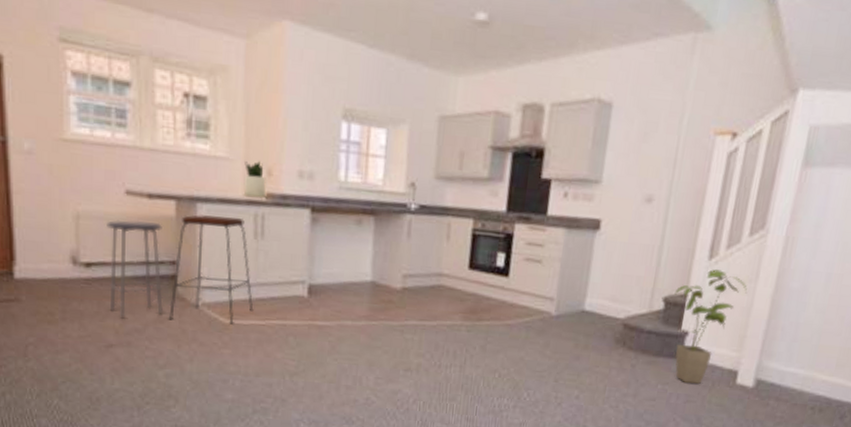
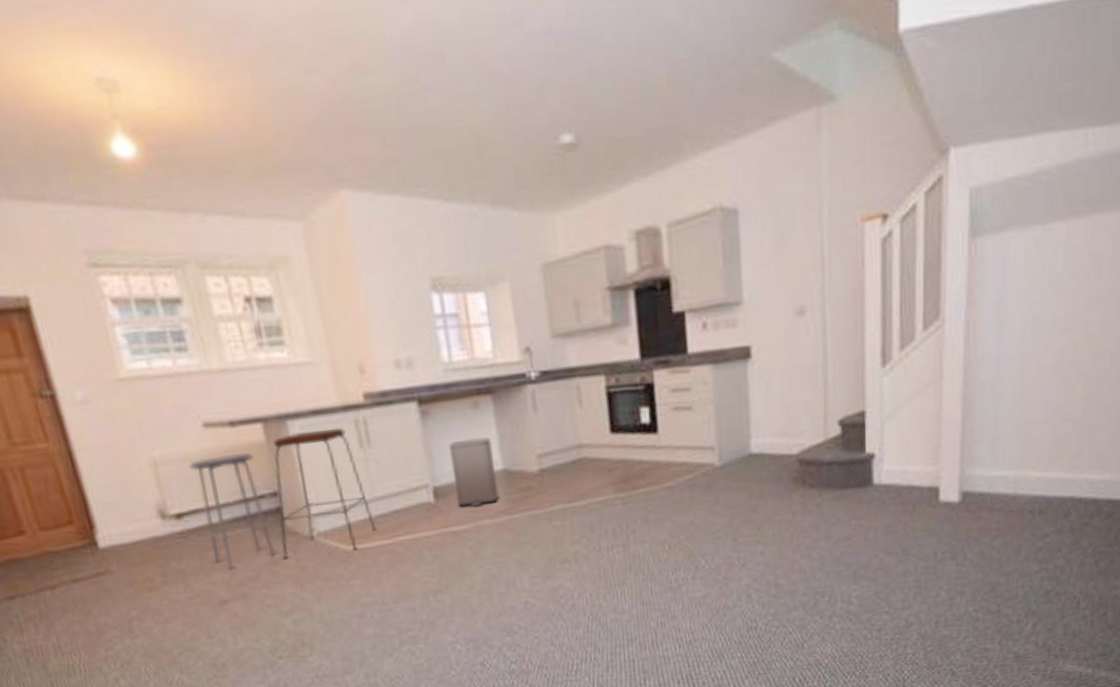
planter: present [242,160,268,199] -> none [331,357,366,403]
pedal bin: none [327,248,367,309] -> present [448,437,499,508]
house plant: present [674,269,748,384] -> none [850,376,934,512]

